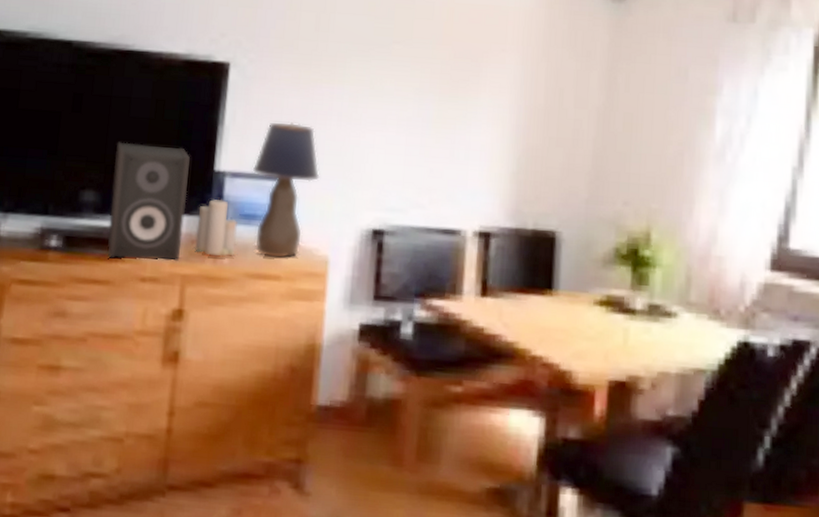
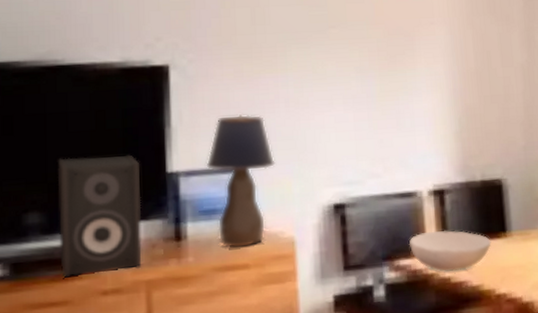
candle: present [195,197,237,257] -> none [155,198,199,257]
bowl: none [444,275,534,323] -> present [408,230,491,272]

